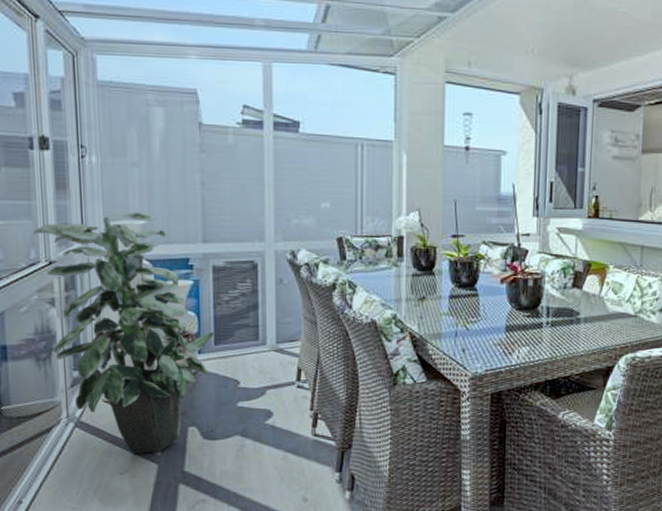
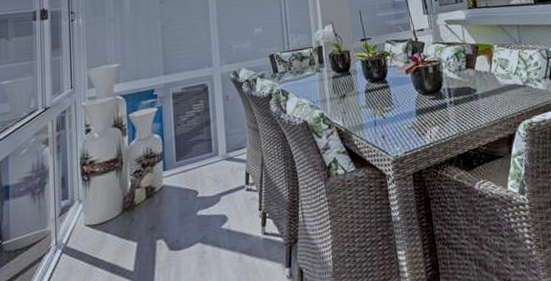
indoor plant: present [33,211,214,454] -> none [34,56,176,273]

